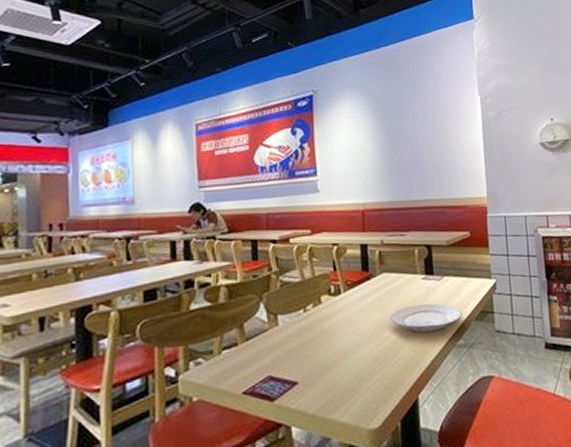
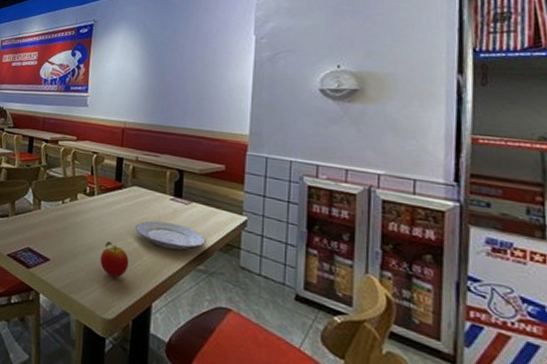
apple: none [357,342,389,381] -> present [100,241,129,278]

